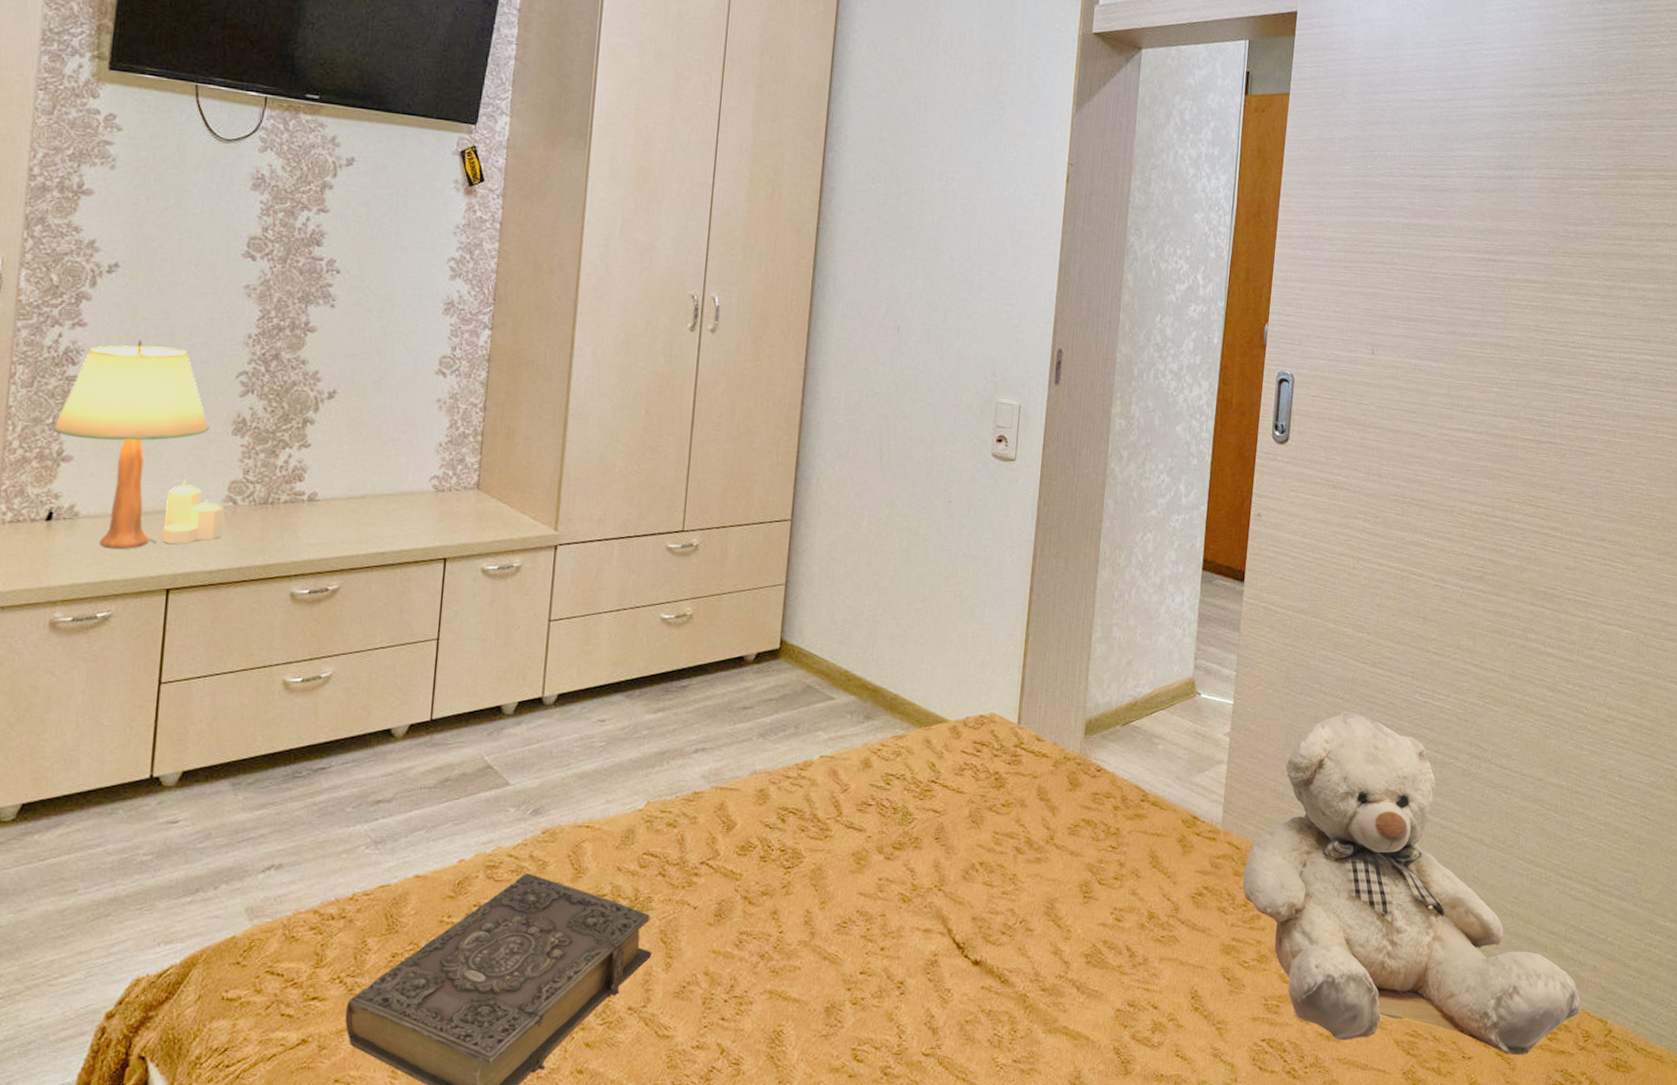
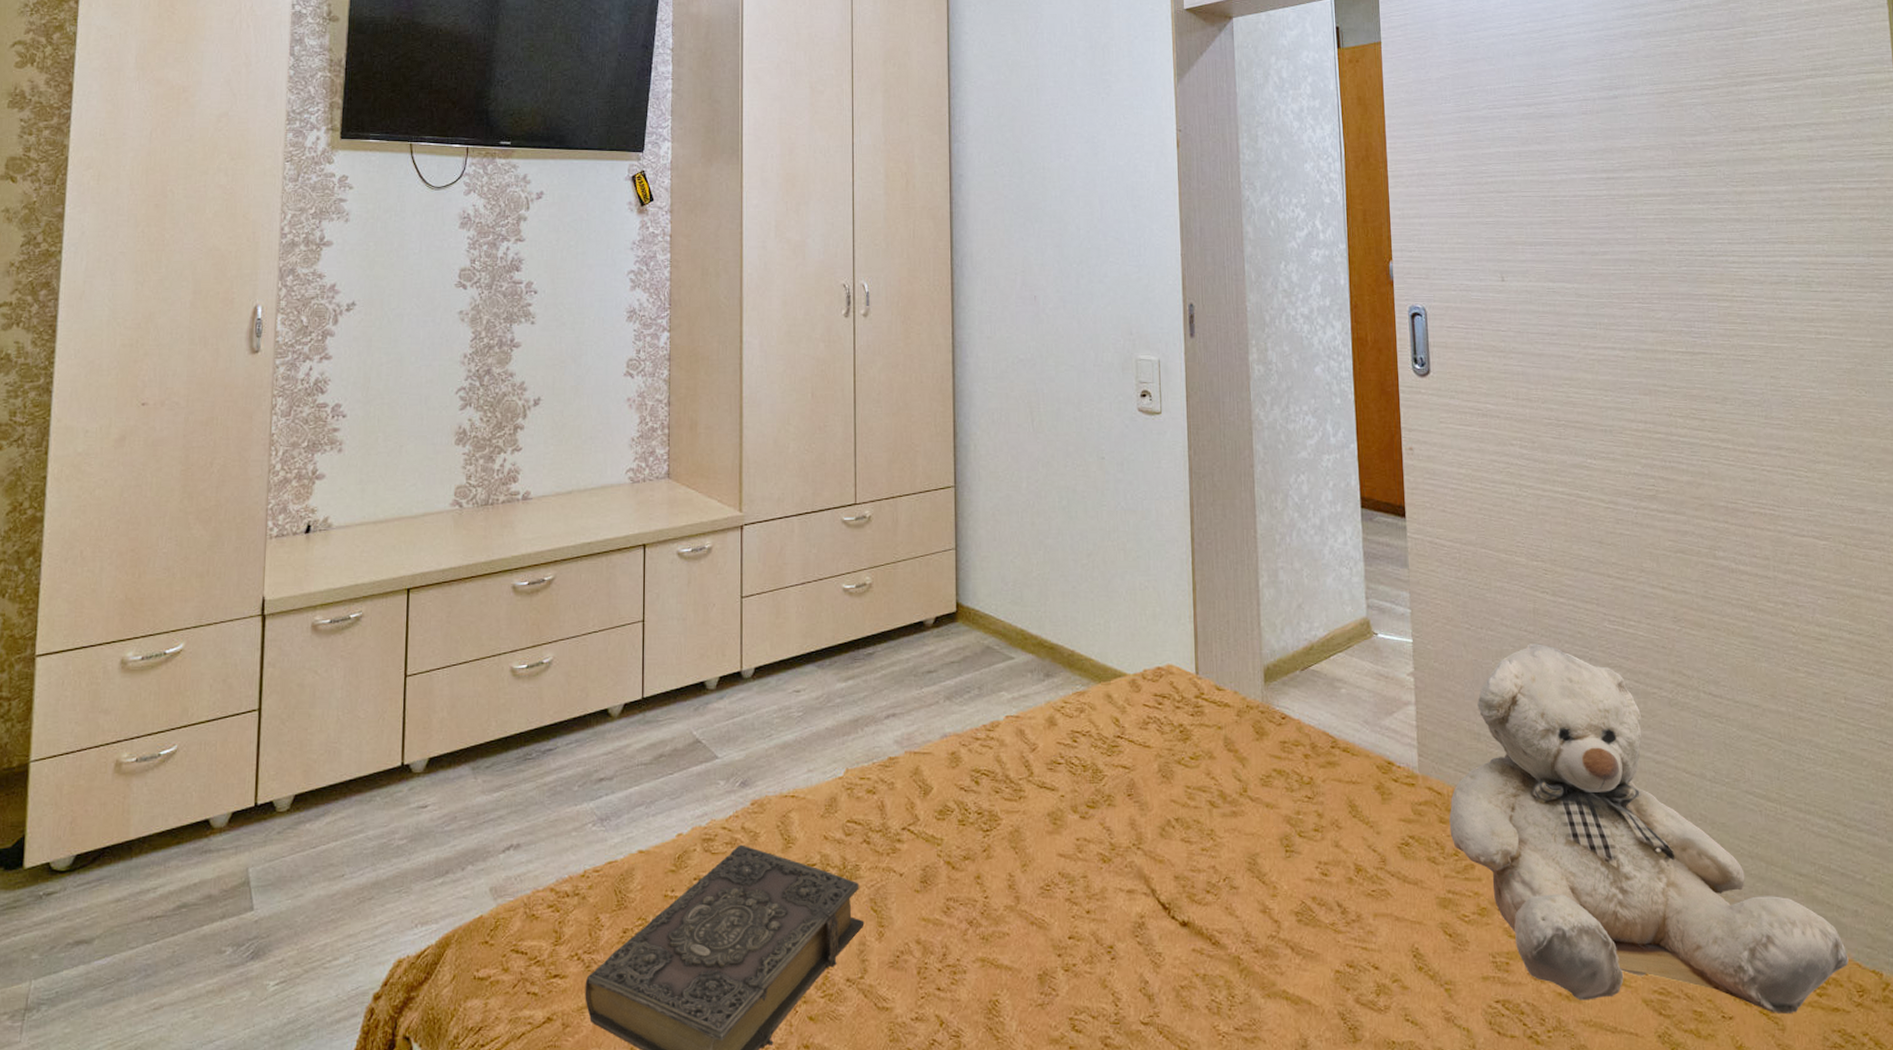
table lamp: present [52,339,210,550] -> none [307,367,437,556]
candle: present [162,479,224,545] -> none [401,487,452,548]

